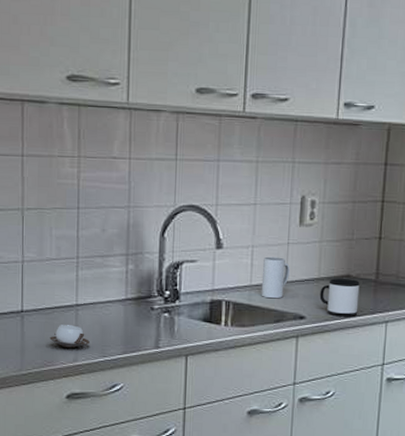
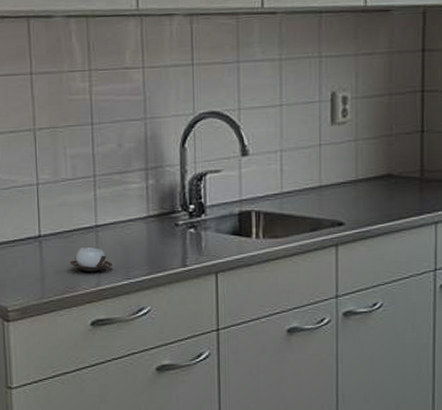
mug: present [261,256,290,299] -> none [293,160,324,206]
mug: present [319,278,360,316] -> none [358,178,403,220]

